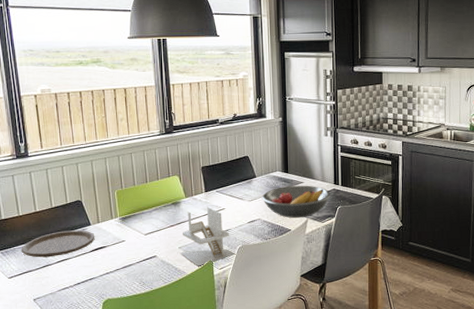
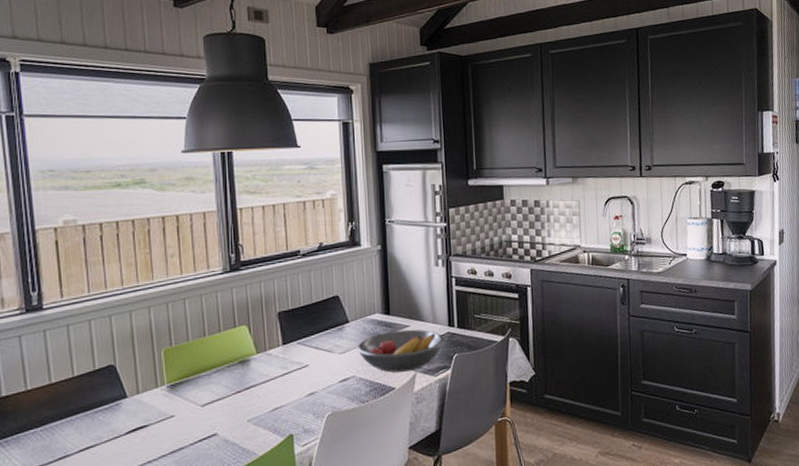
plate: present [21,230,95,258] -> none [27,404,133,447]
napkin holder: present [179,206,235,266] -> none [248,364,322,444]

